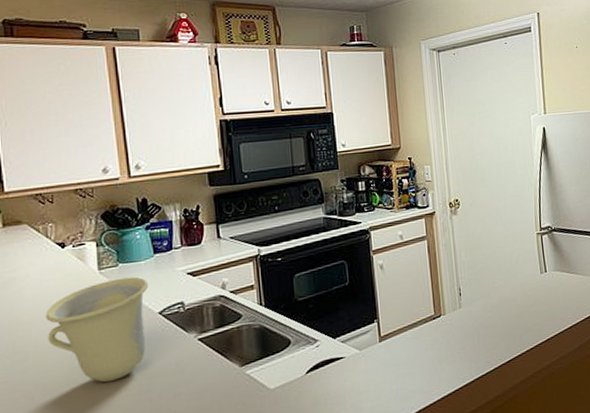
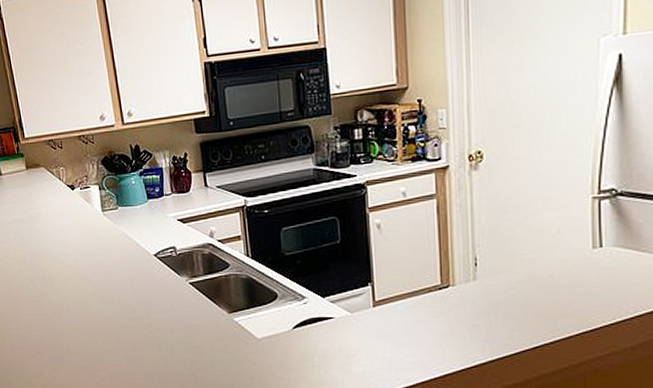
cup: present [45,276,149,382] -> none [63,220,145,311]

